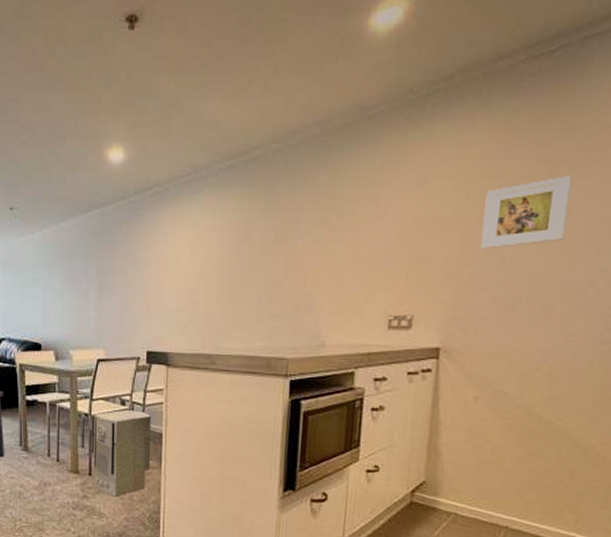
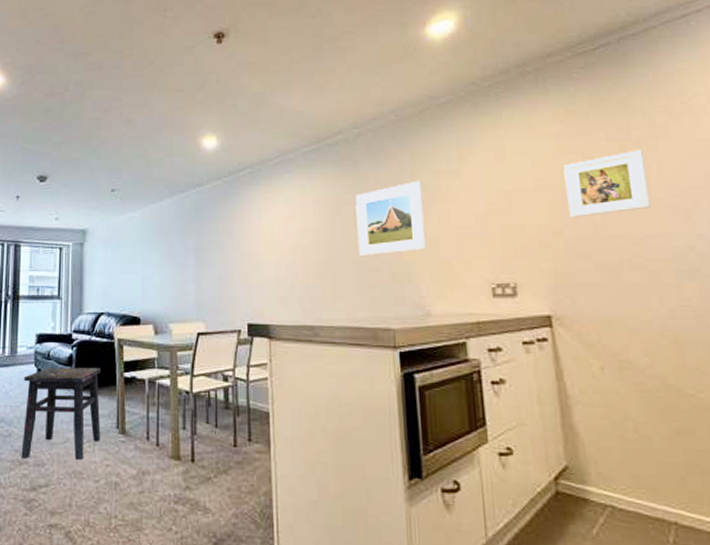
air purifier: present [93,409,151,497] -> none [196,386,259,488]
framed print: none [262,205,337,286] -> present [355,180,427,257]

